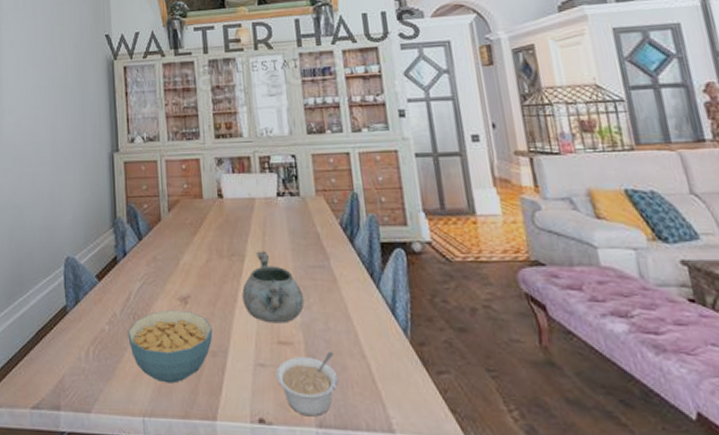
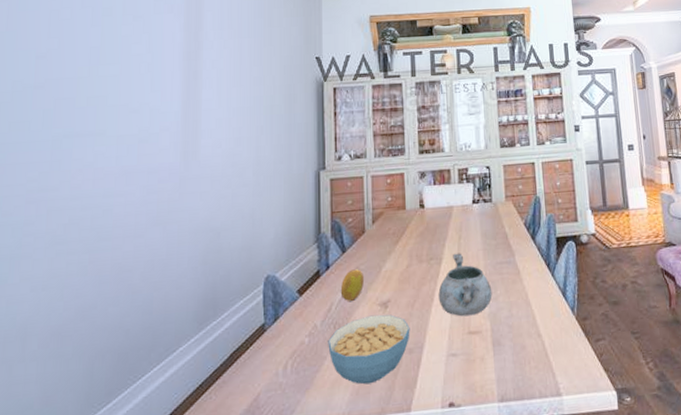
coin: none [138,259,163,292] -> present [340,269,365,301]
legume: present [276,351,338,417] -> none [466,334,518,394]

